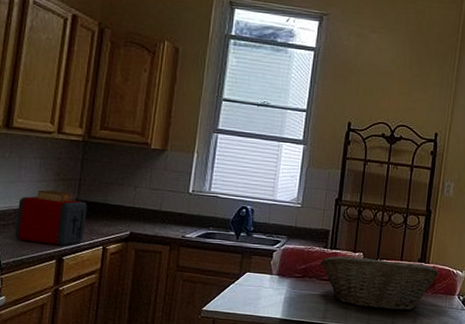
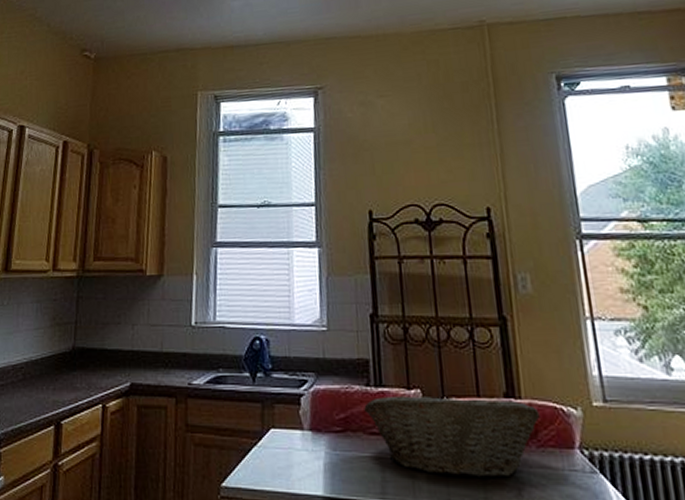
toaster: present [15,189,87,246] -> none [13,338,84,406]

